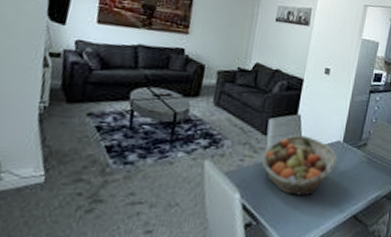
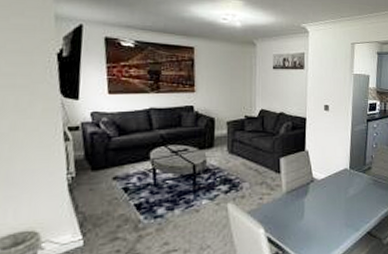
fruit basket: present [261,135,337,196] -> none [279,168,346,223]

